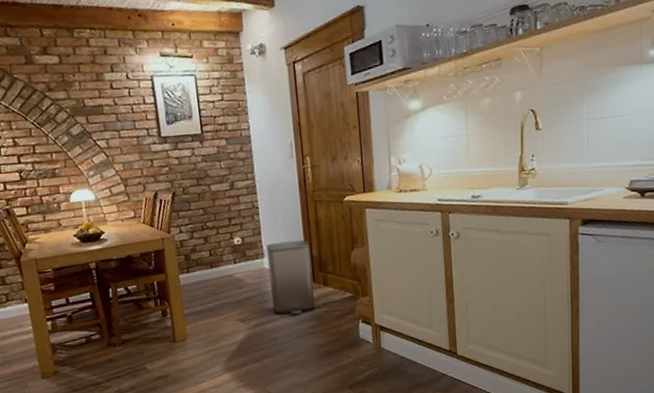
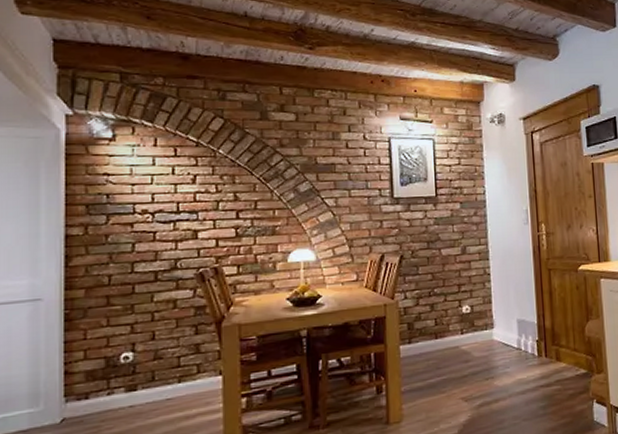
pedal bin: present [266,239,316,316] -> none [496,309,547,394]

